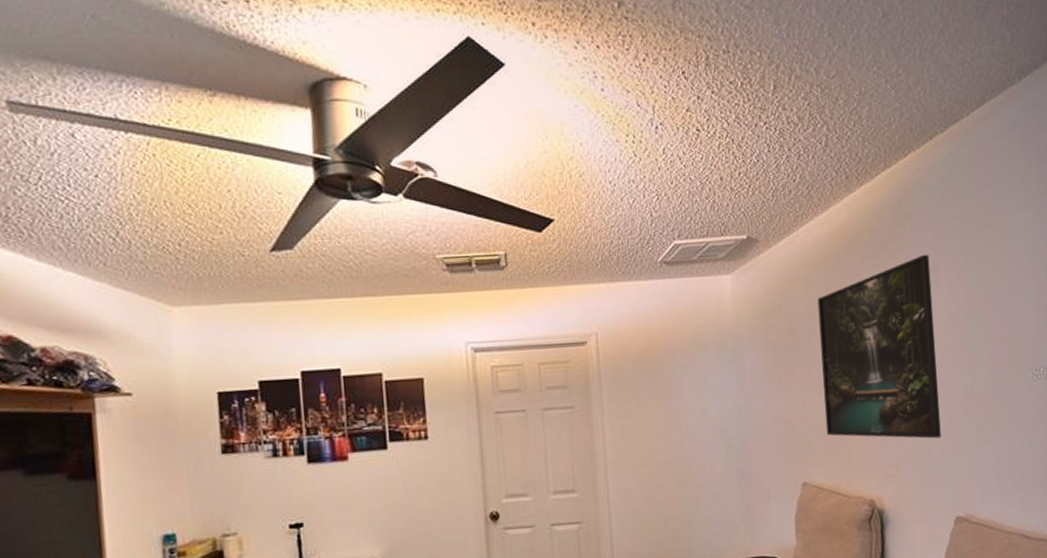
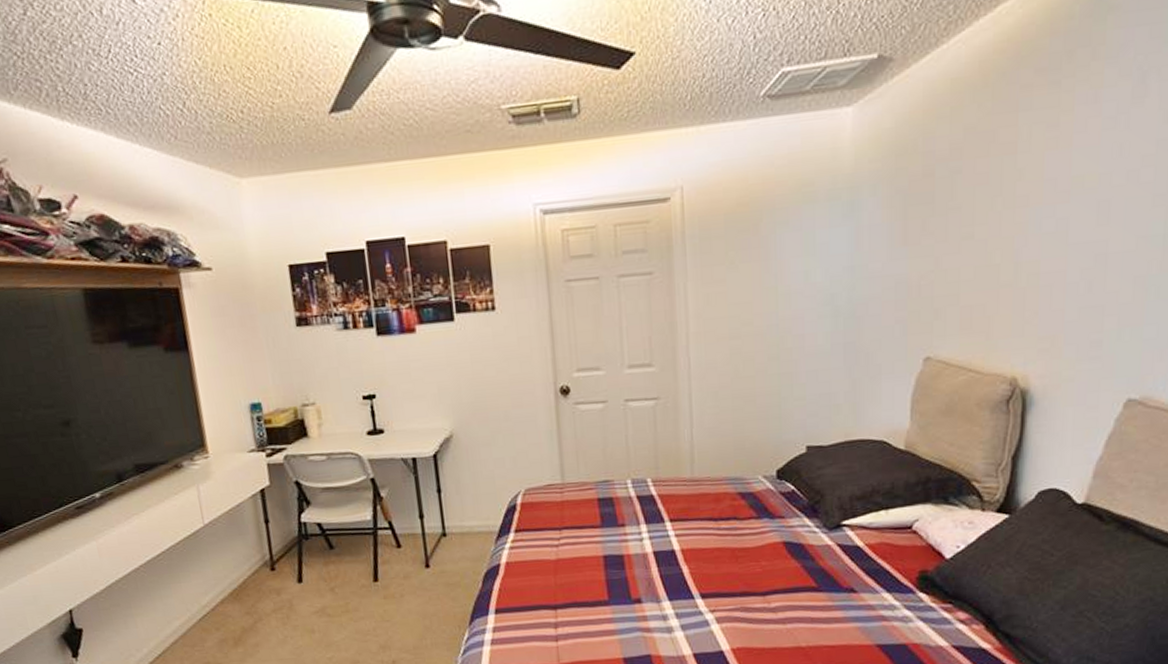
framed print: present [817,254,941,439] -> none [962,60,1137,304]

